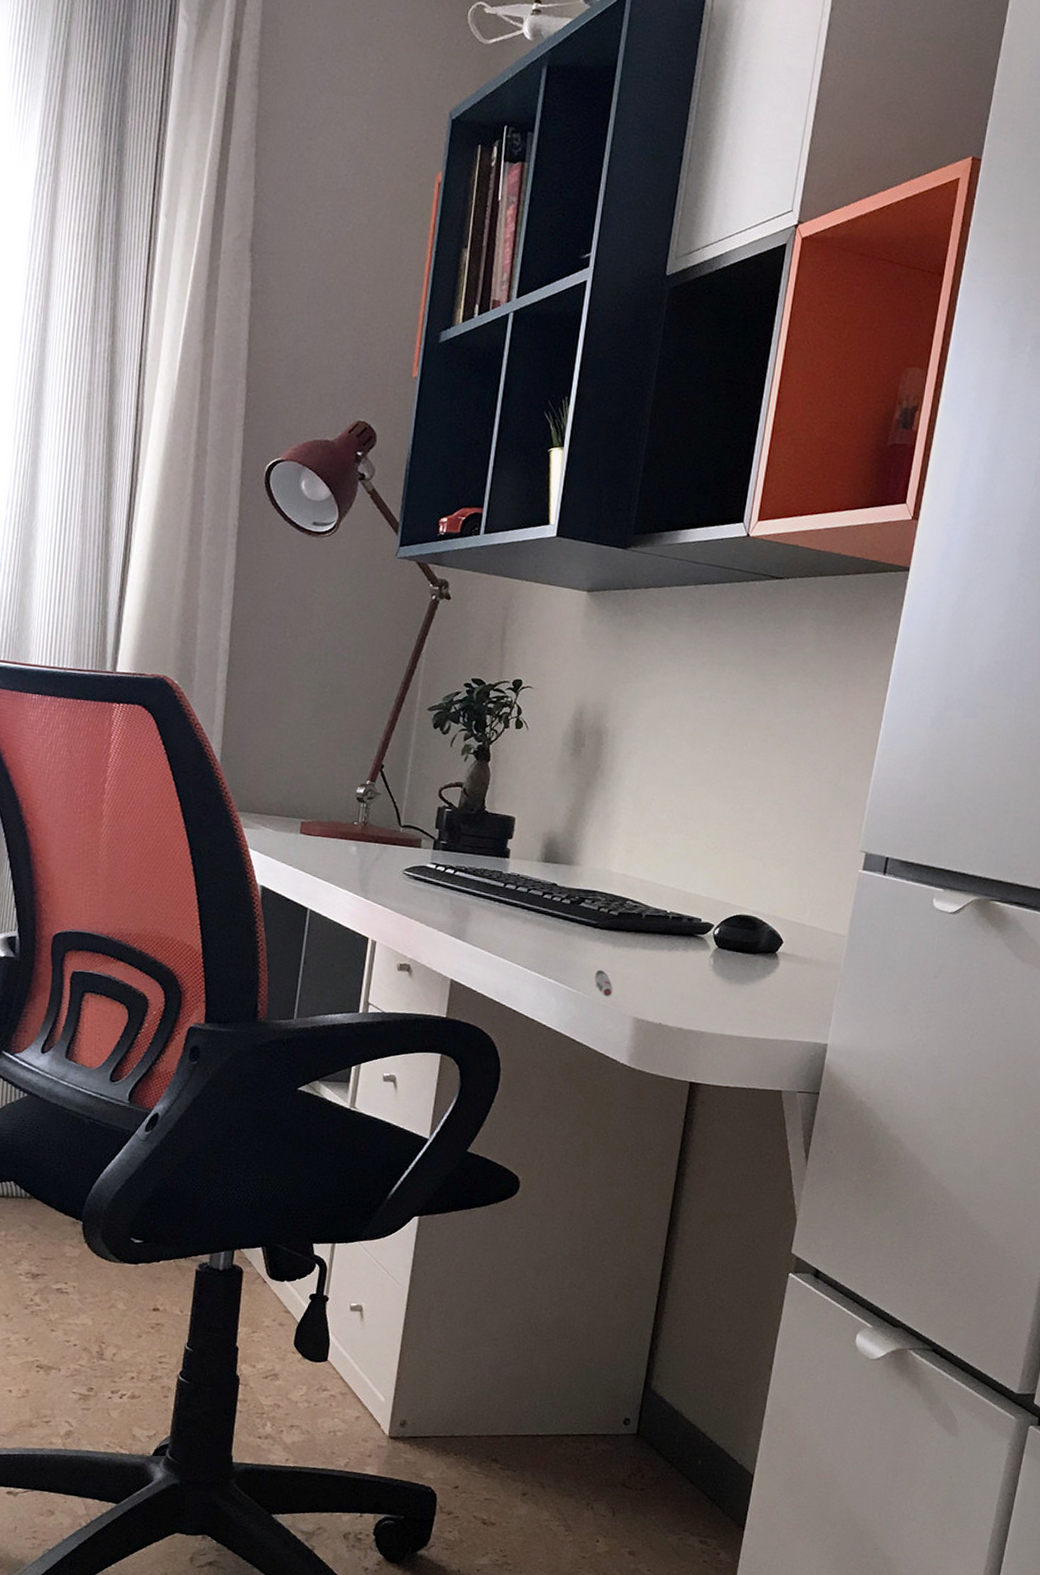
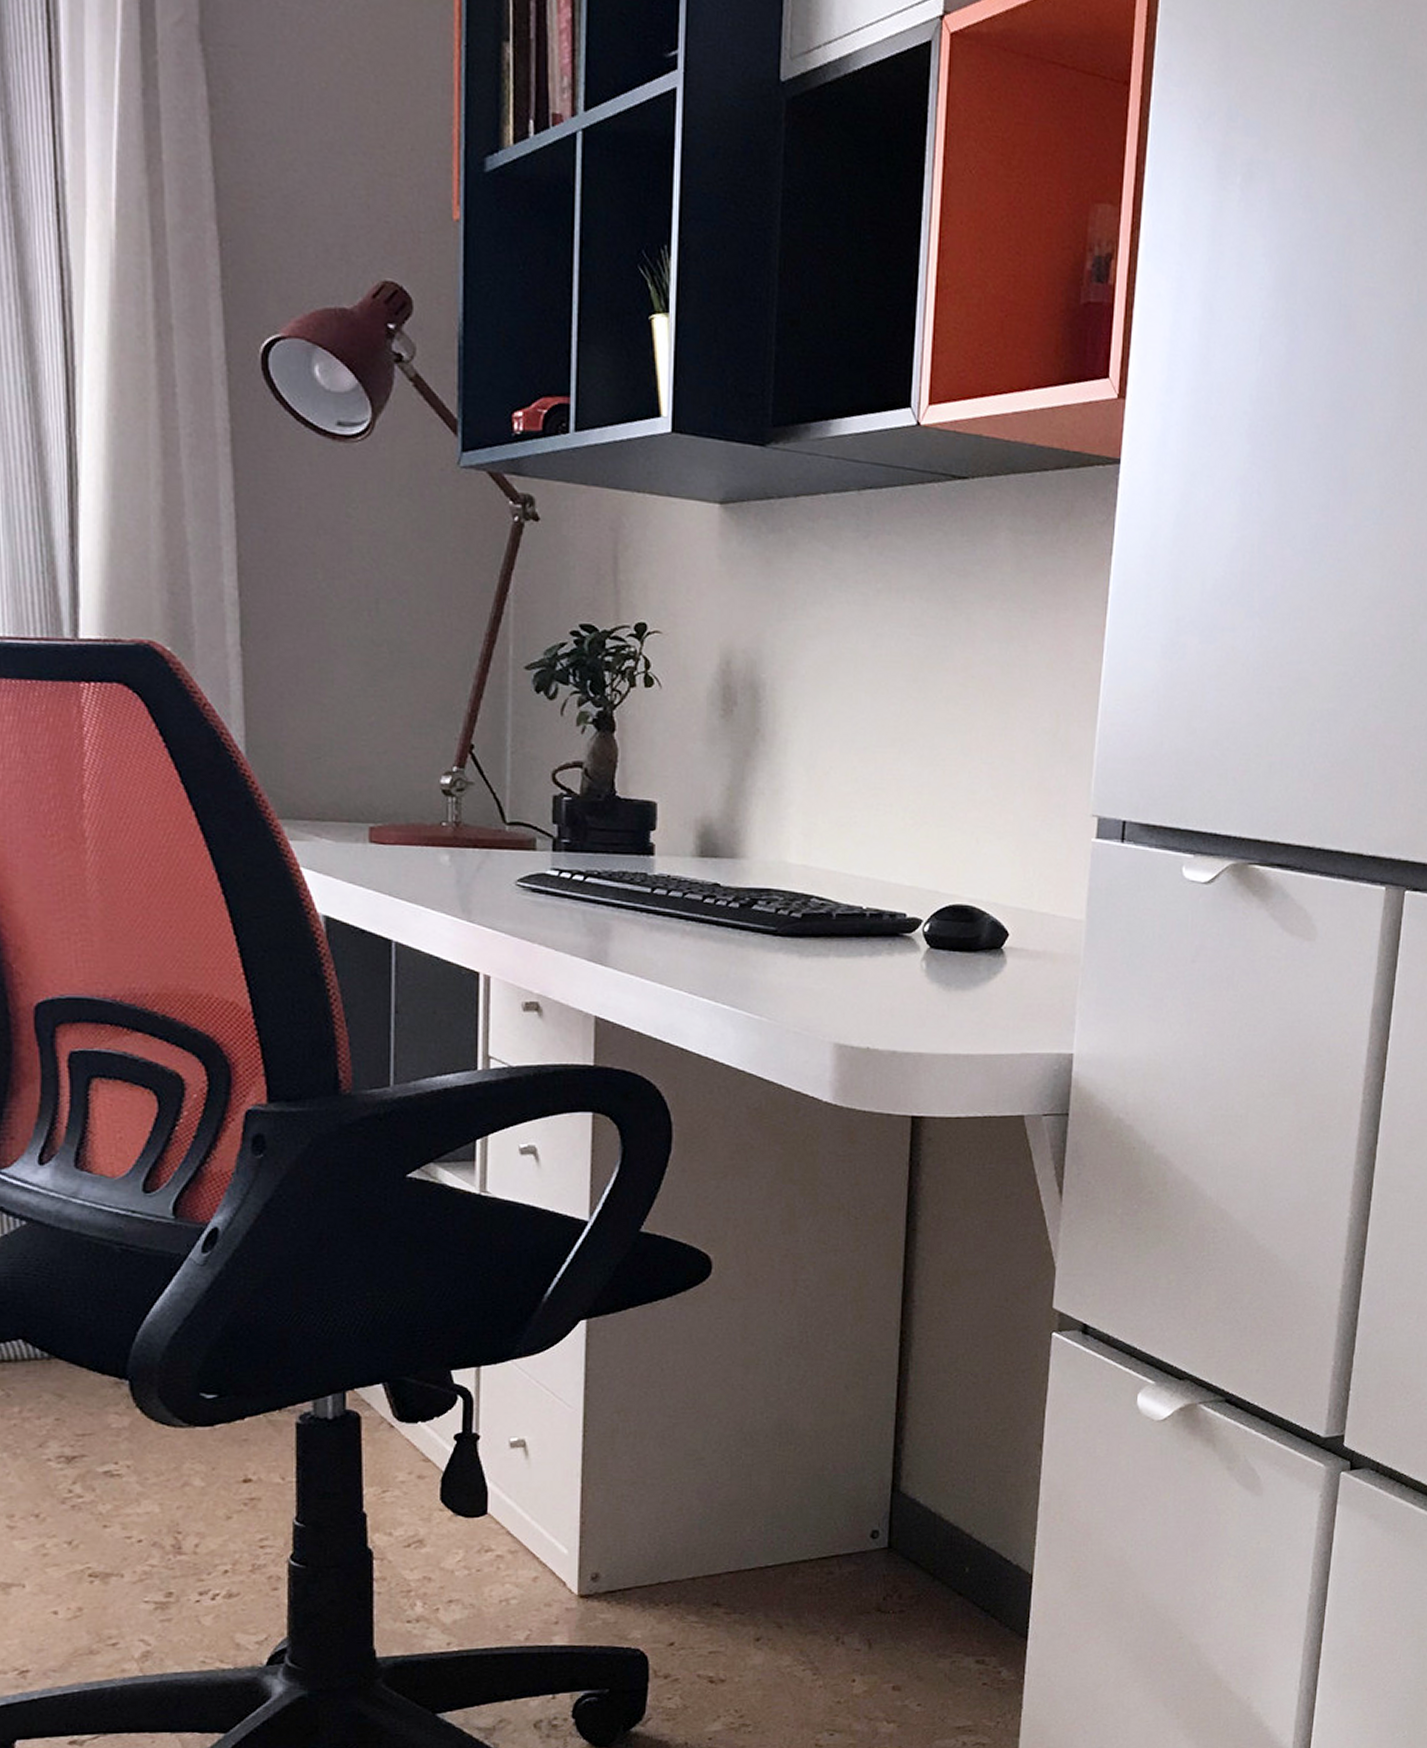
pen: present [594,970,613,997] -> none [780,988,805,1021]

